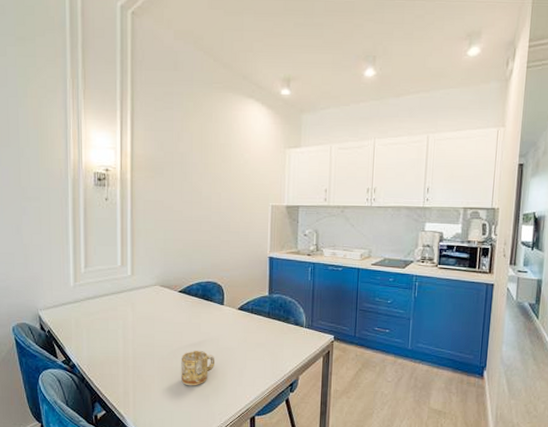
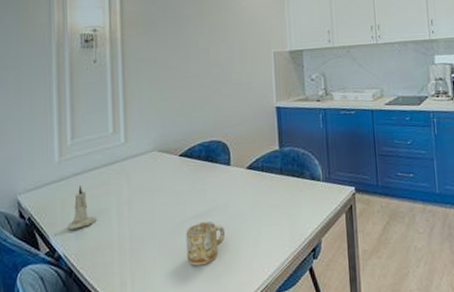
candle: none [80,308,105,344] -> present [67,185,97,229]

